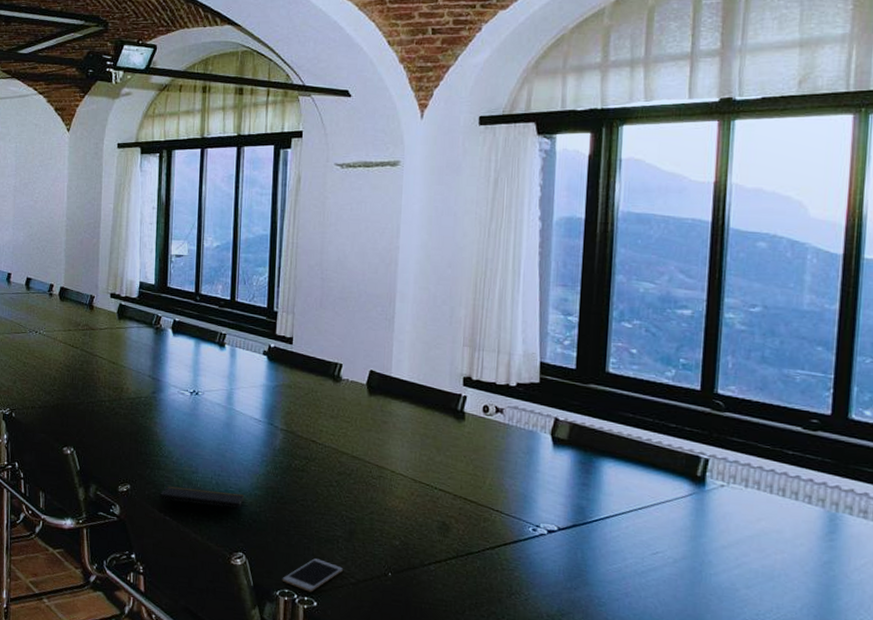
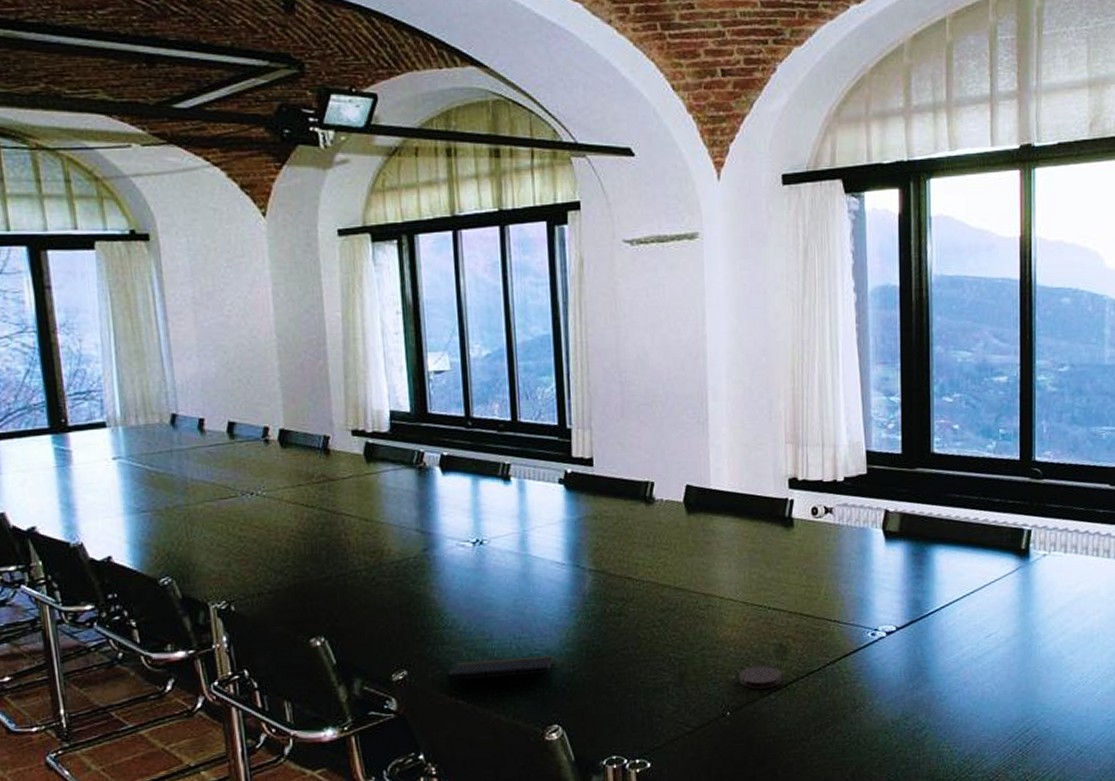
cell phone: present [282,558,343,592] -> none [608,713,676,753]
coaster: none [402,536,443,560] -> present [739,665,782,689]

